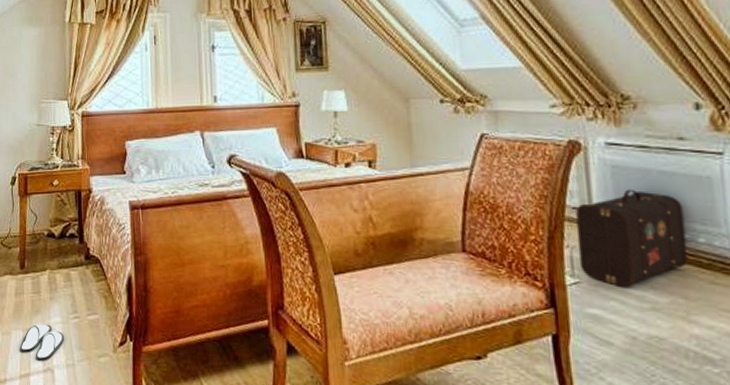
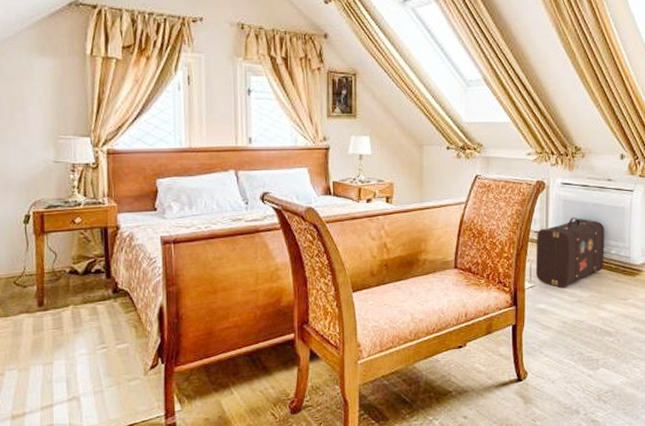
slippers: present [20,323,64,361] -> none [40,357,90,392]

